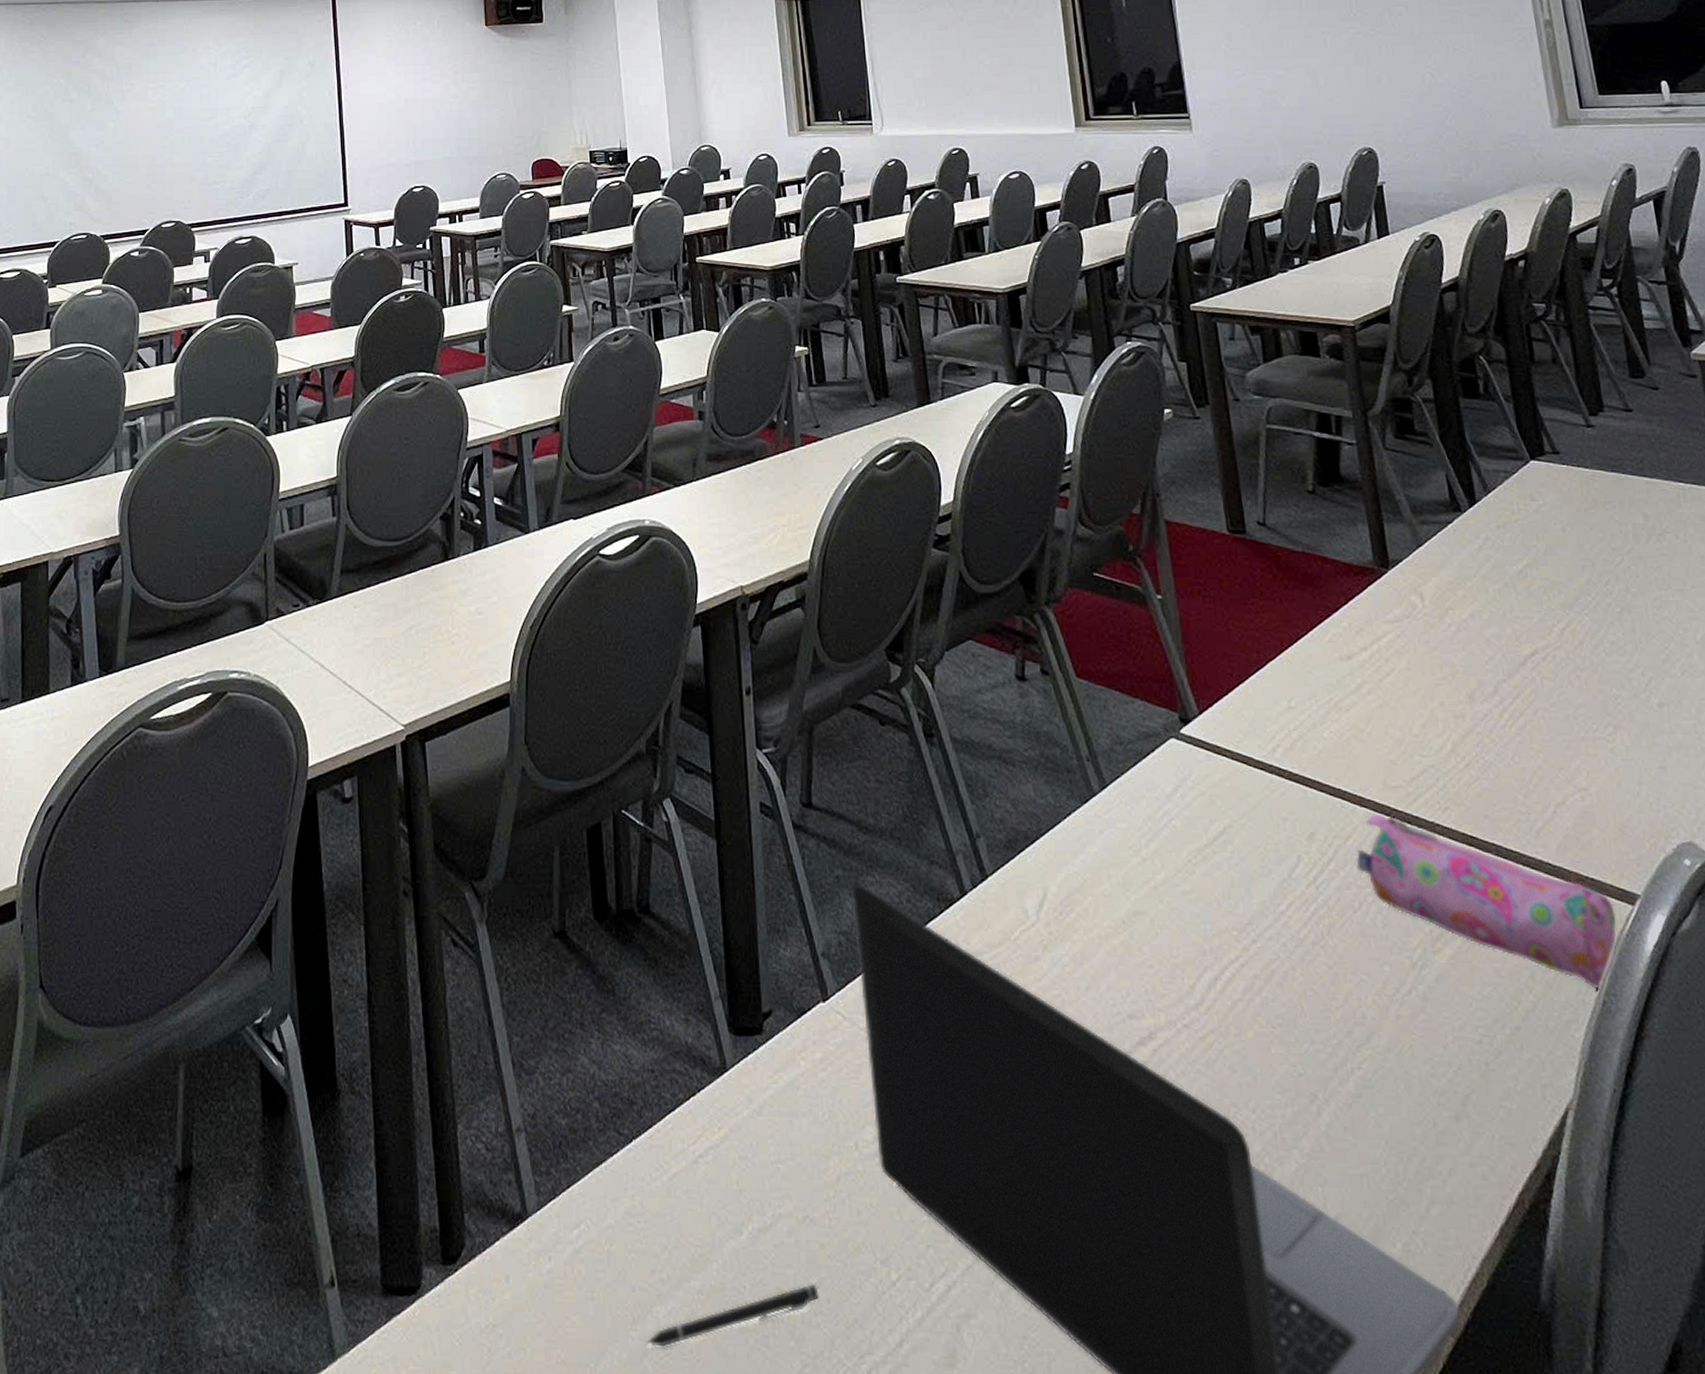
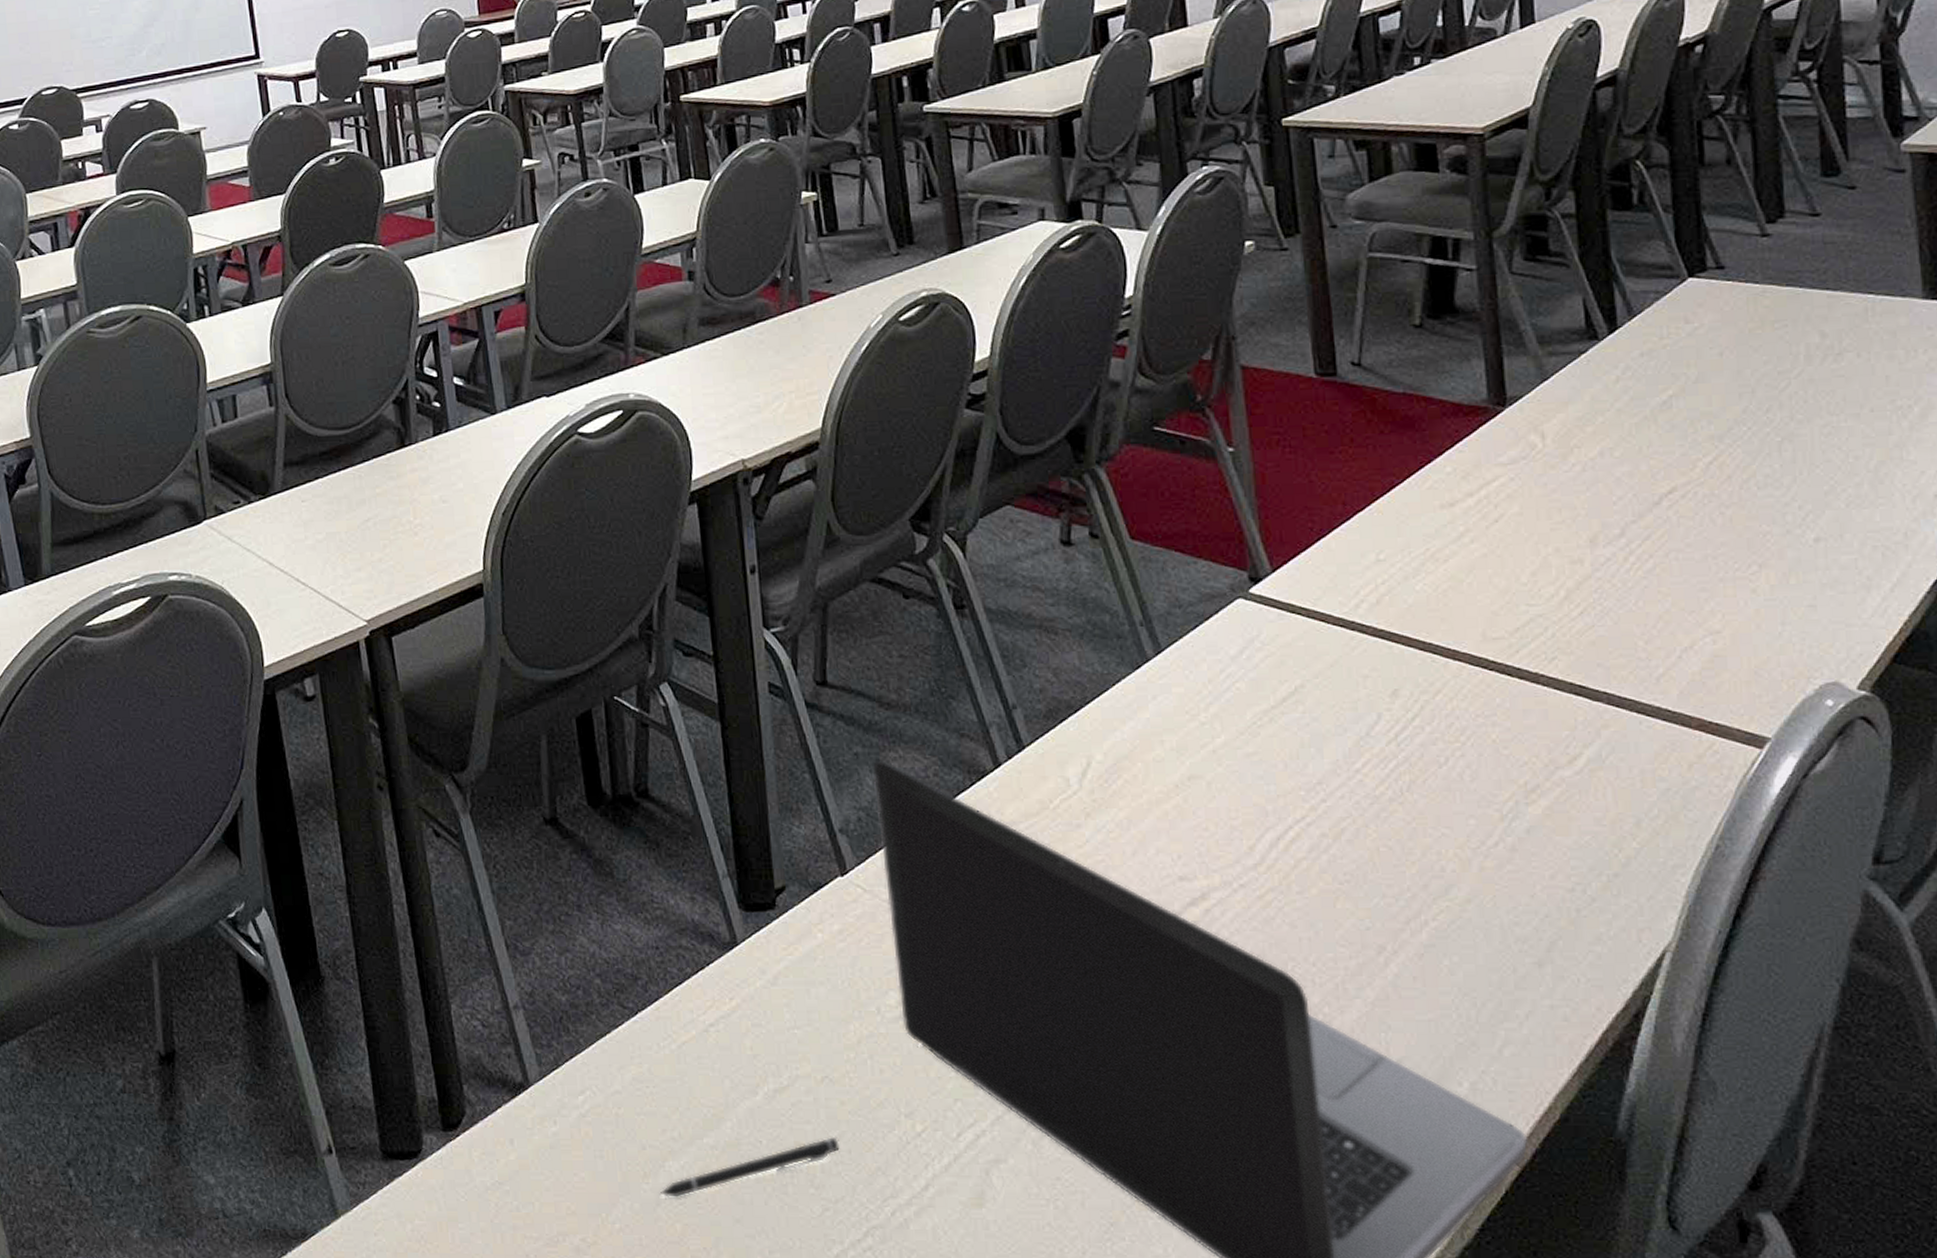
pencil case: present [1356,813,1617,990] -> none [1445,666,1740,835]

